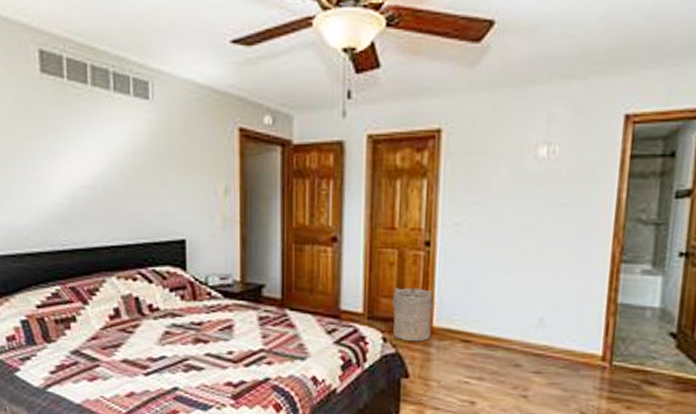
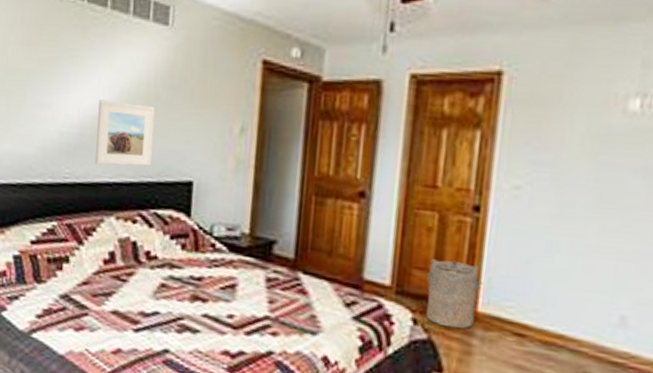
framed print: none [89,171,145,231] -> present [95,100,155,167]

